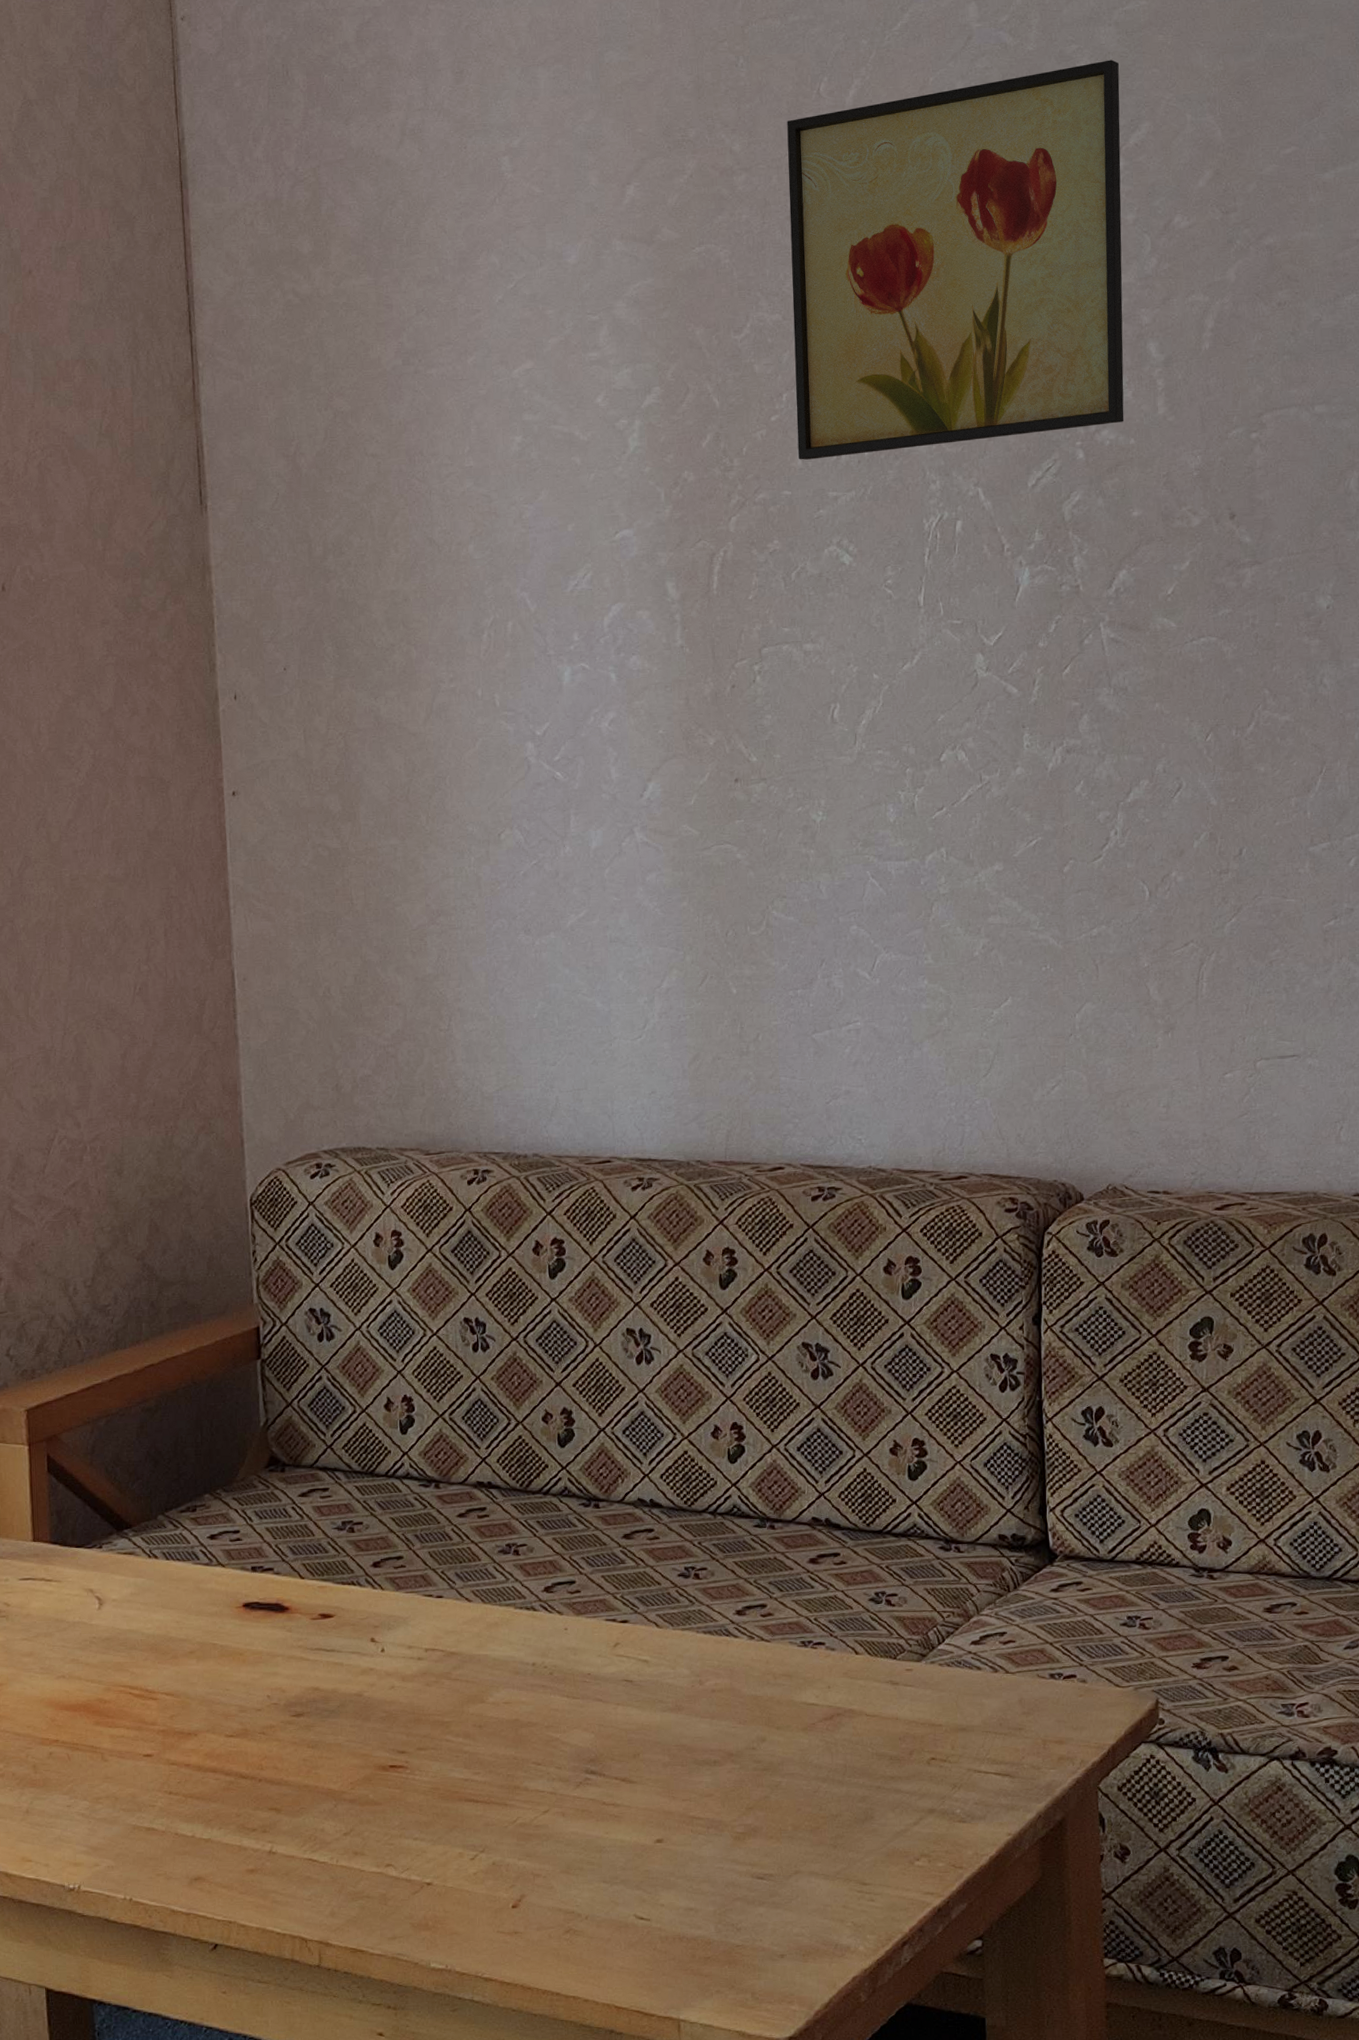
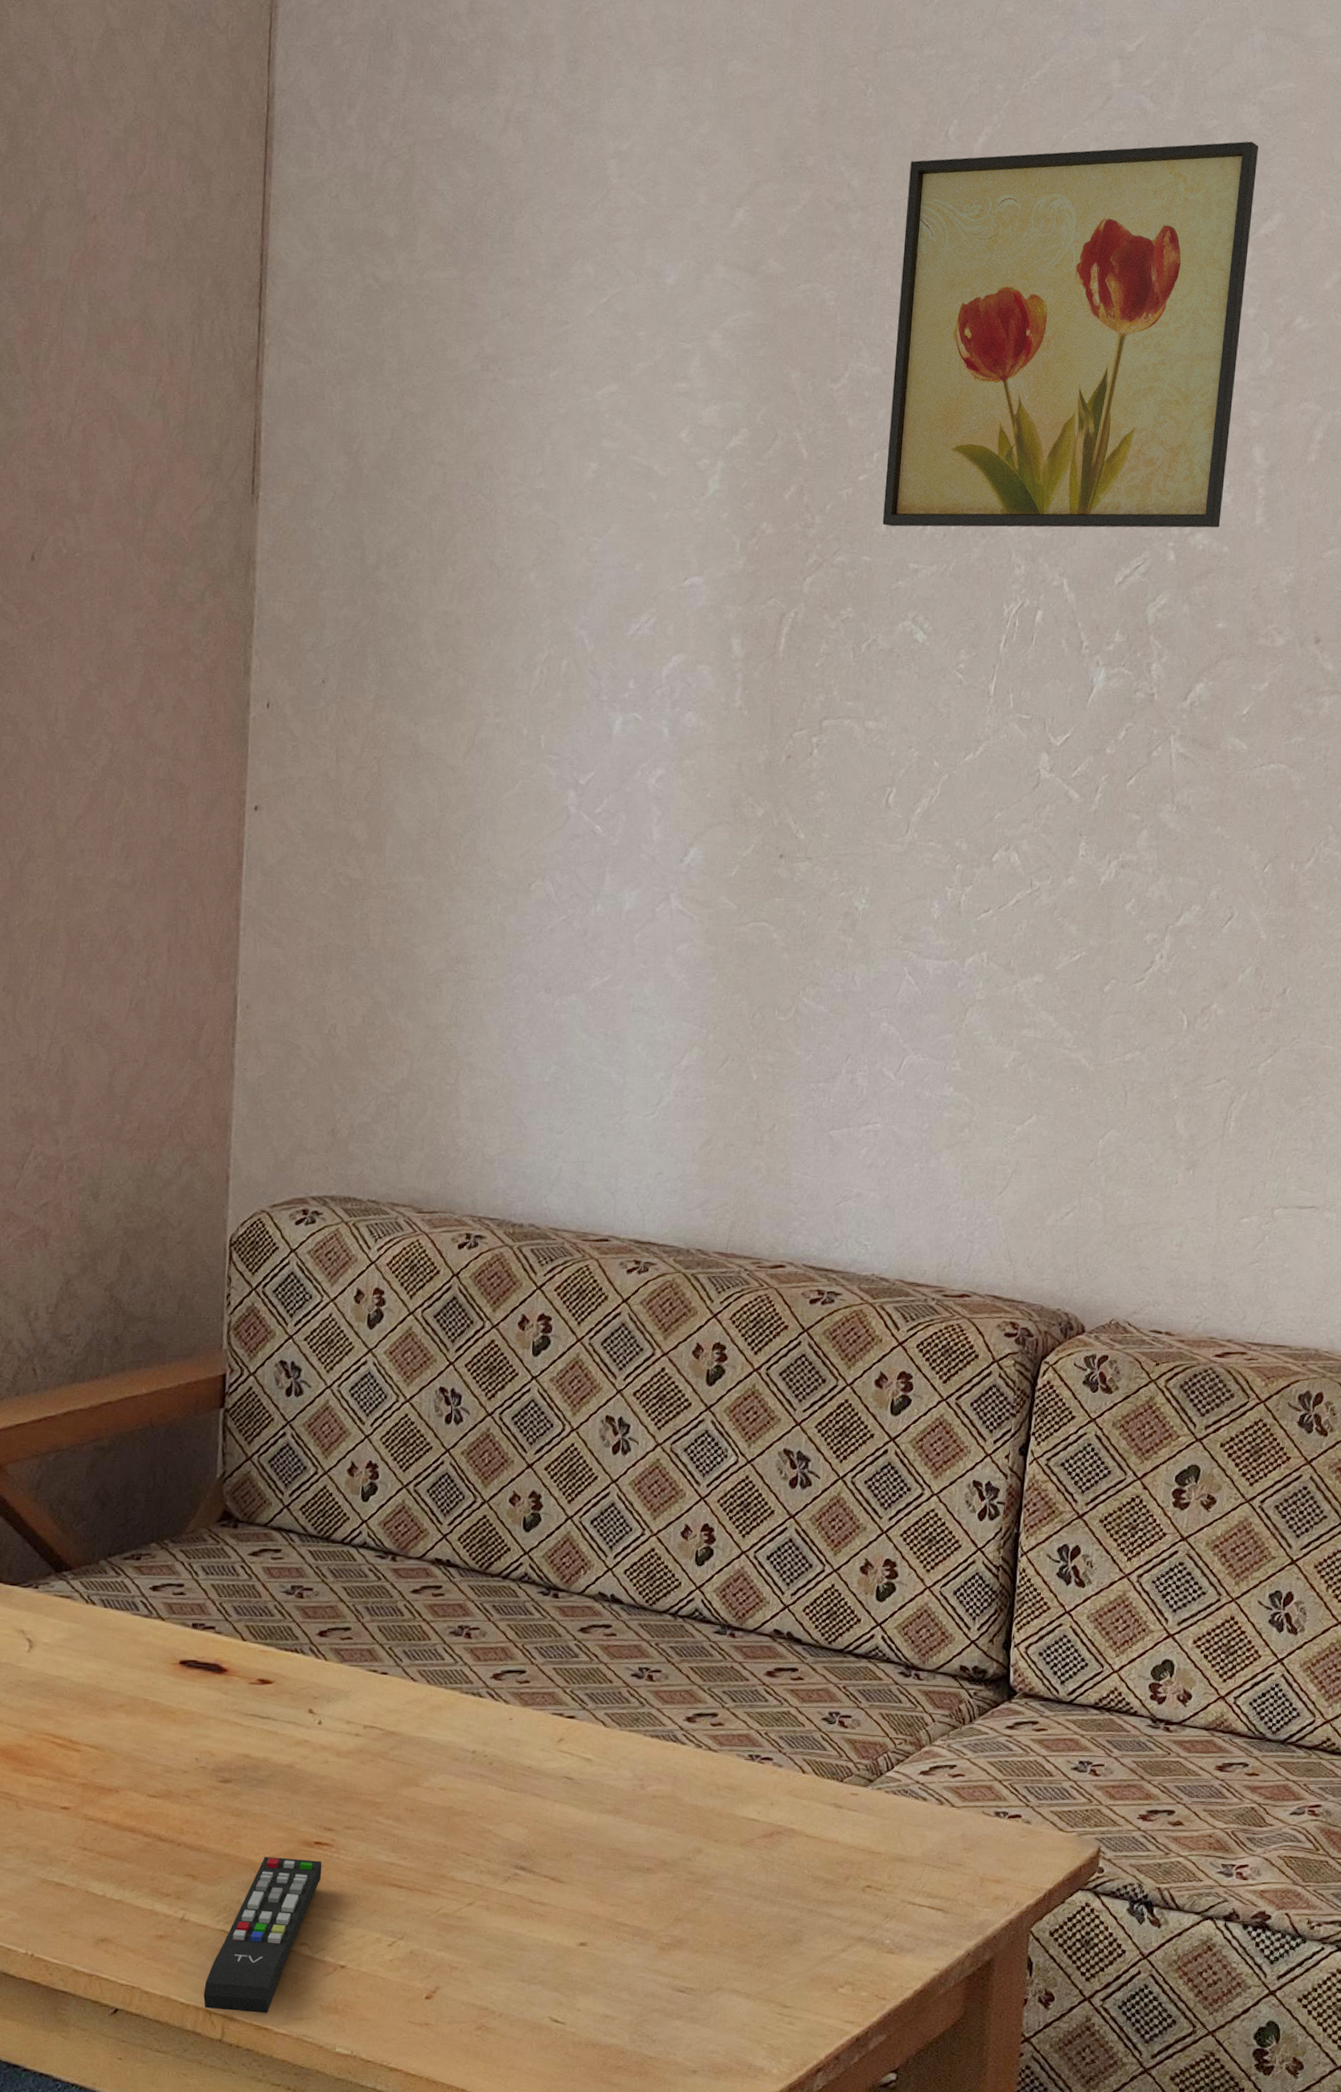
remote control: none [298,1783,400,1937] -> present [203,1857,322,2013]

